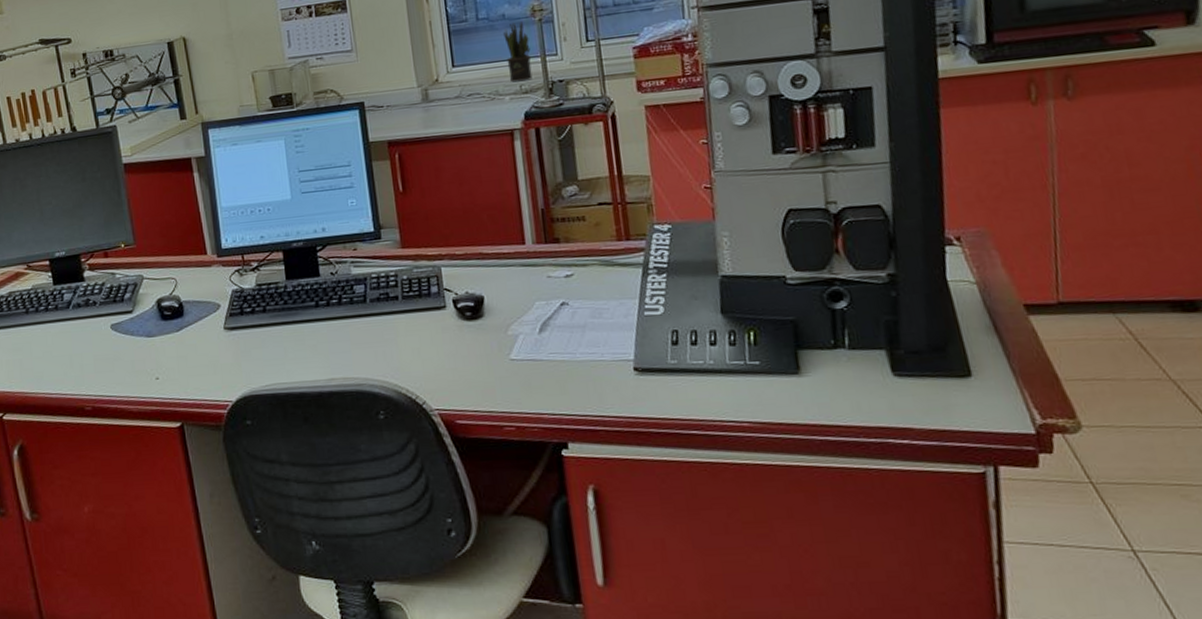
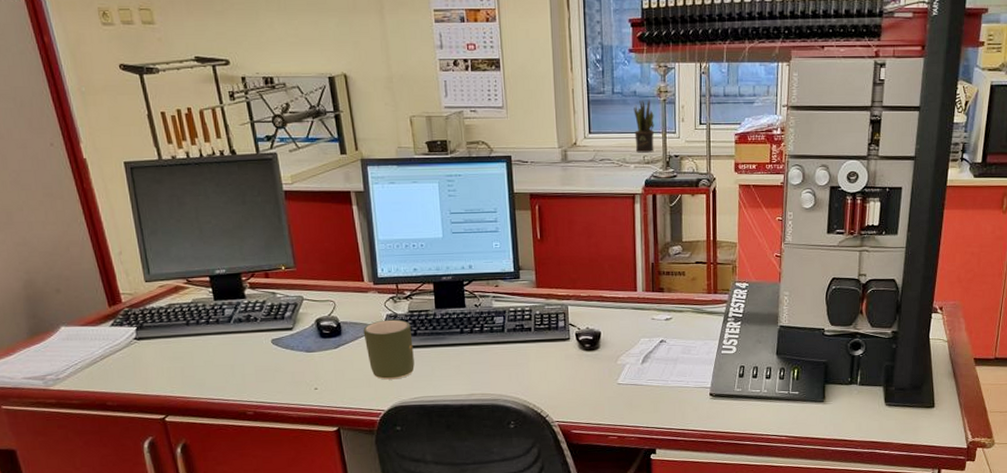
mug: none [207,294,265,366] -> present [363,319,415,380]

